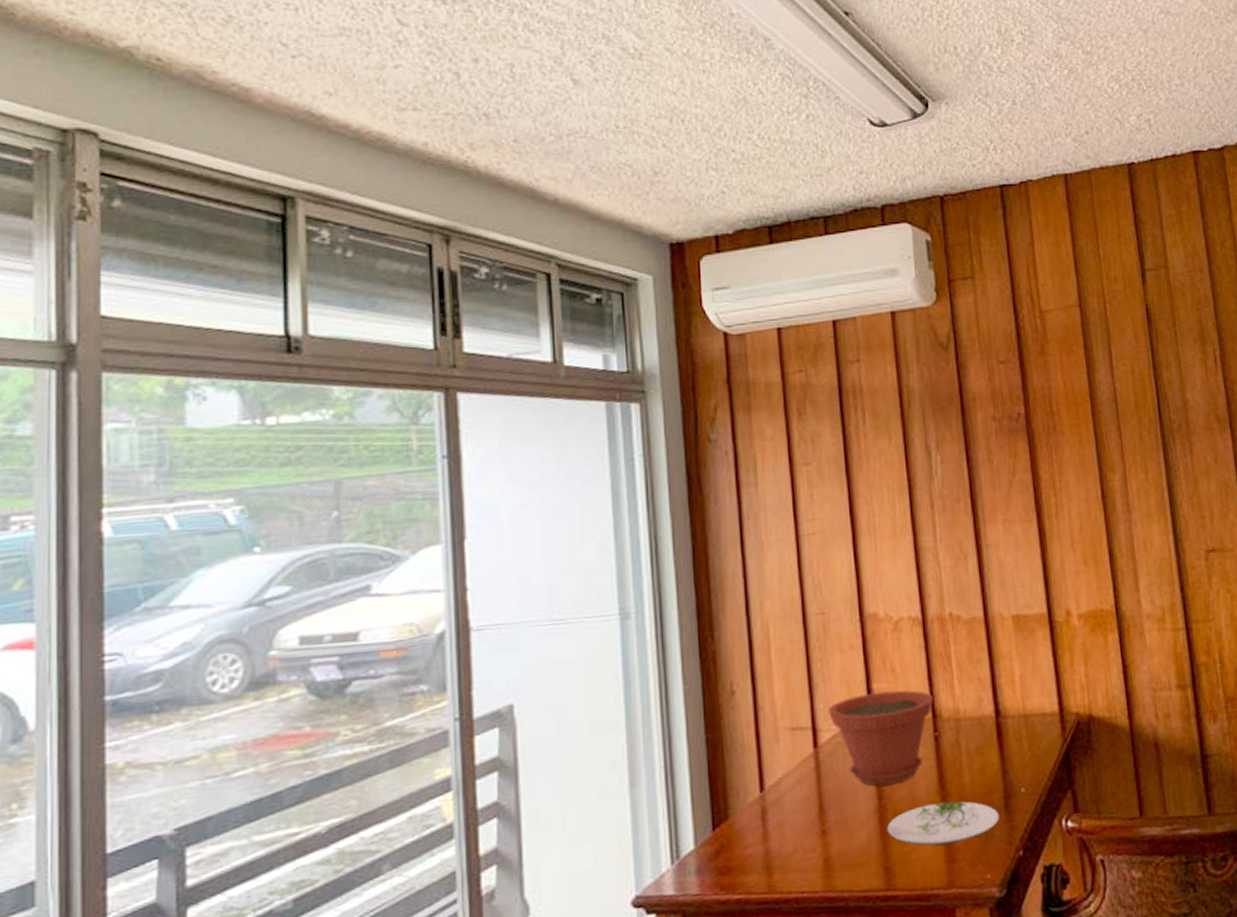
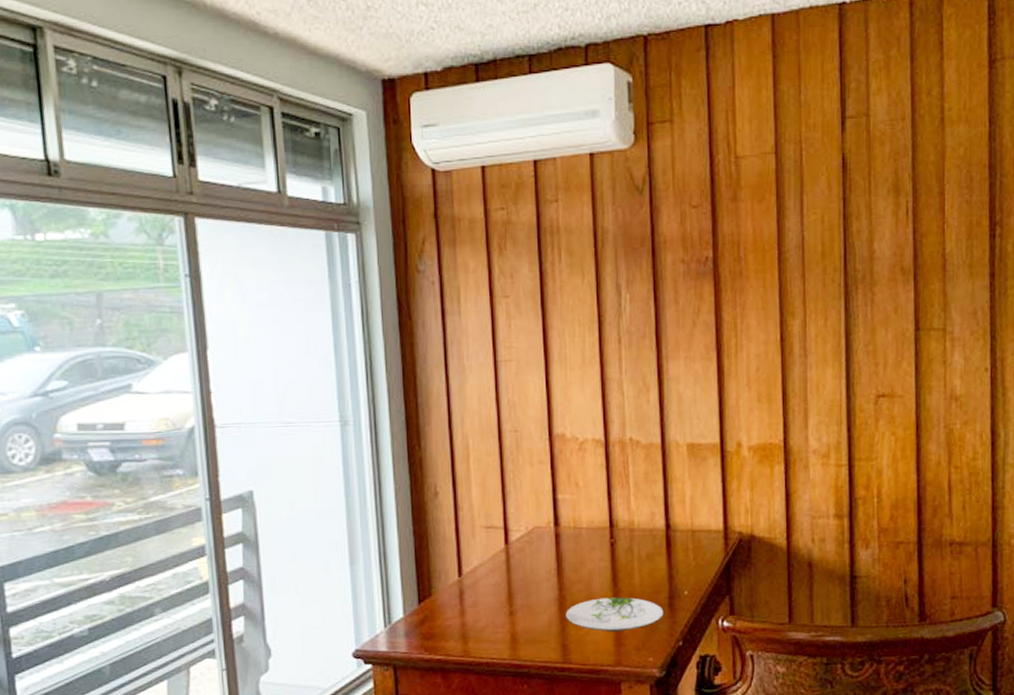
plant pot: present [828,690,934,786] -> none [518,501,612,579]

